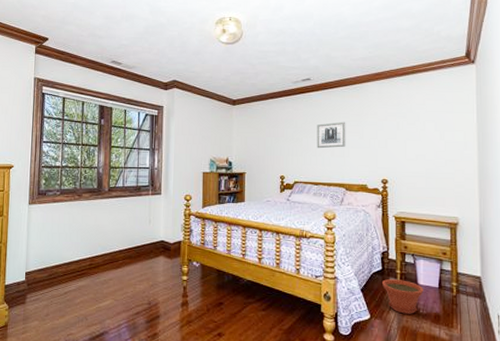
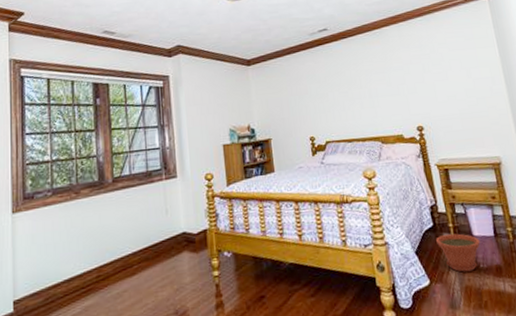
wall art: present [317,122,346,149] -> none [341,70,375,102]

